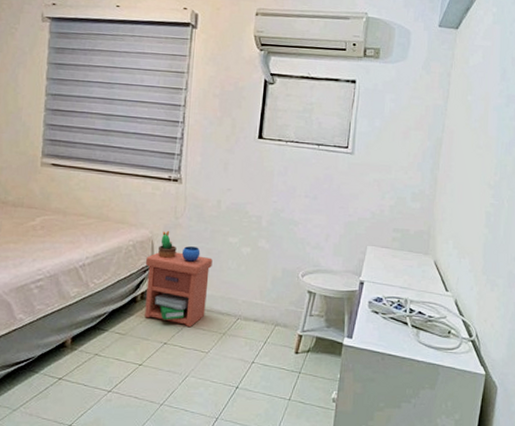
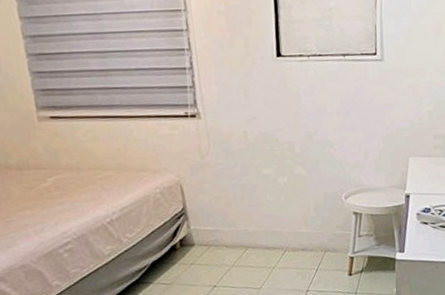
nightstand: present [145,230,213,328] -> none [178,171,251,267]

